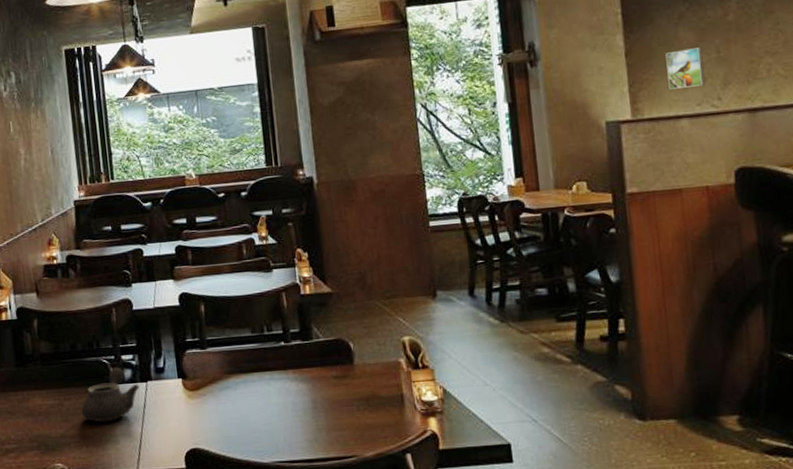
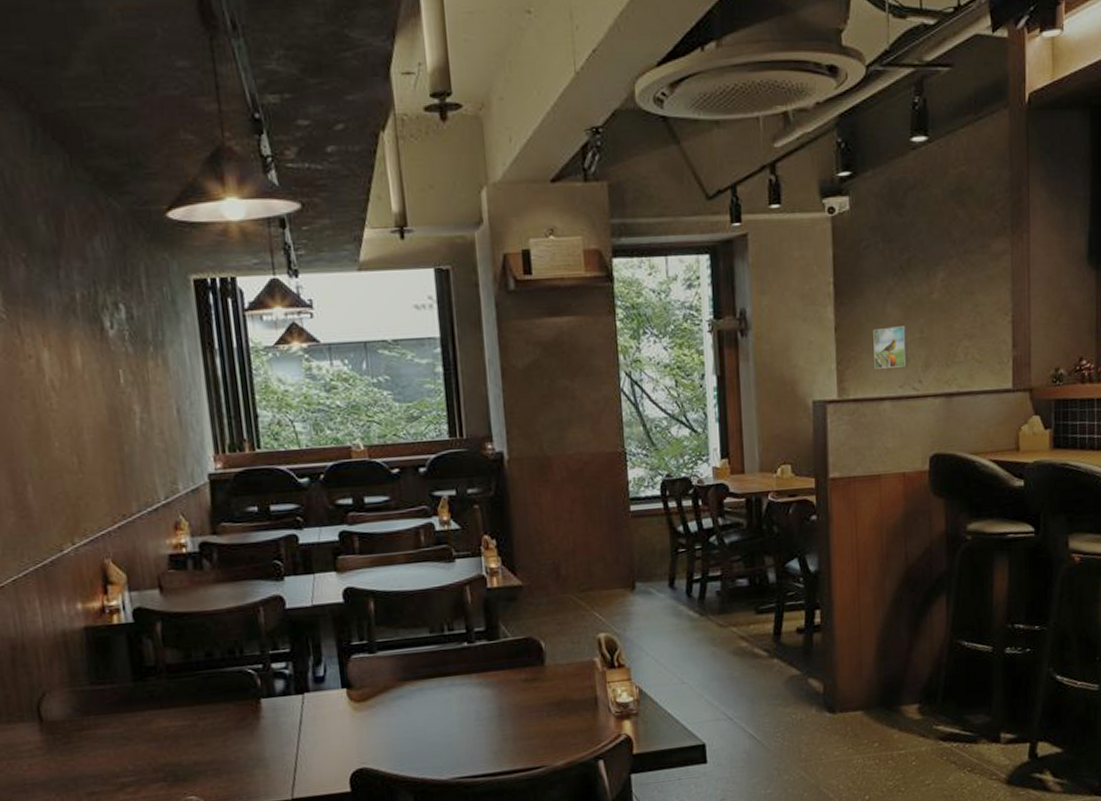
teapot: present [81,367,140,422] -> none [220,677,294,744]

